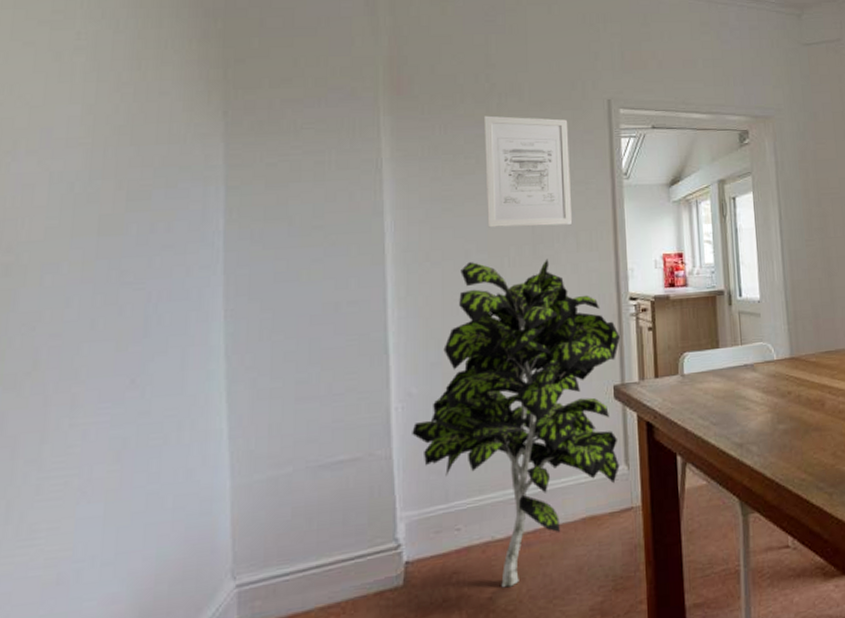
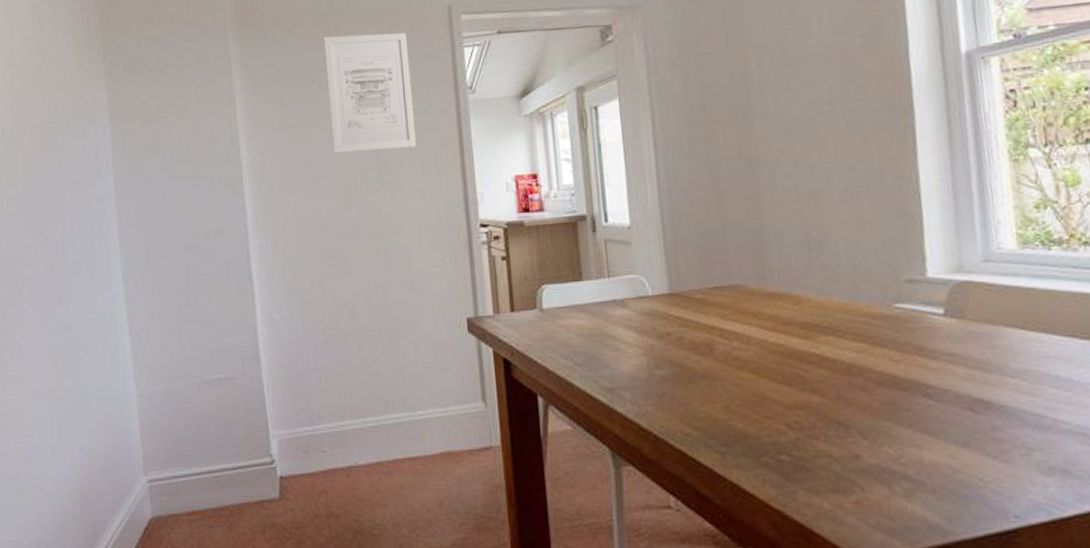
indoor plant: present [412,259,620,588] -> none [277,184,477,512]

